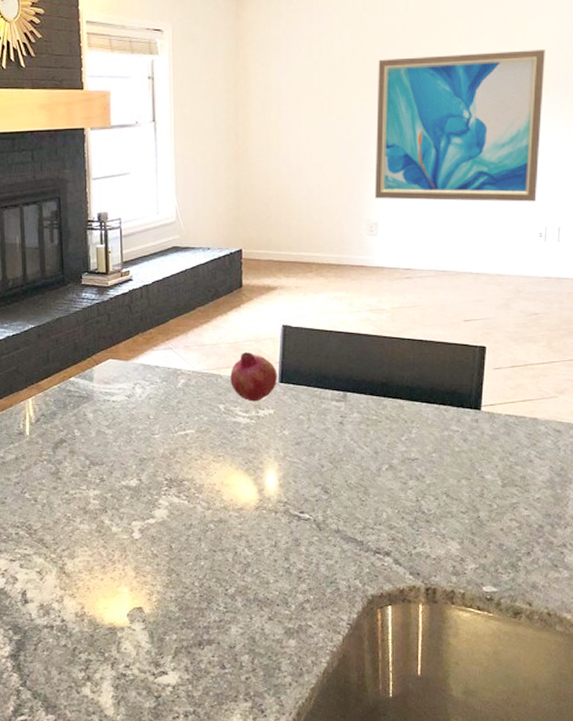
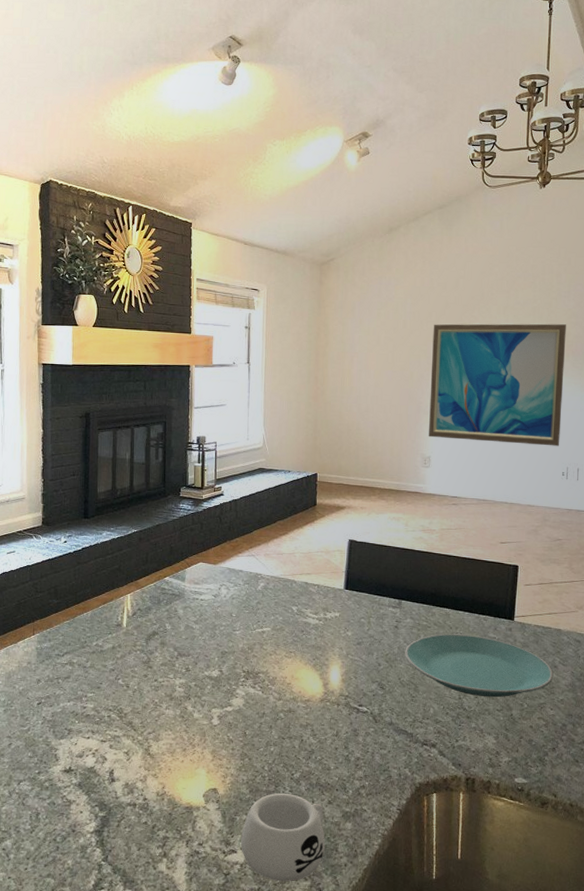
mug: none [172,610,266,704] -> present [241,793,325,882]
fruit: present [230,352,277,402] -> none [303,562,343,605]
plate: none [352,428,529,498] -> present [405,634,554,698]

